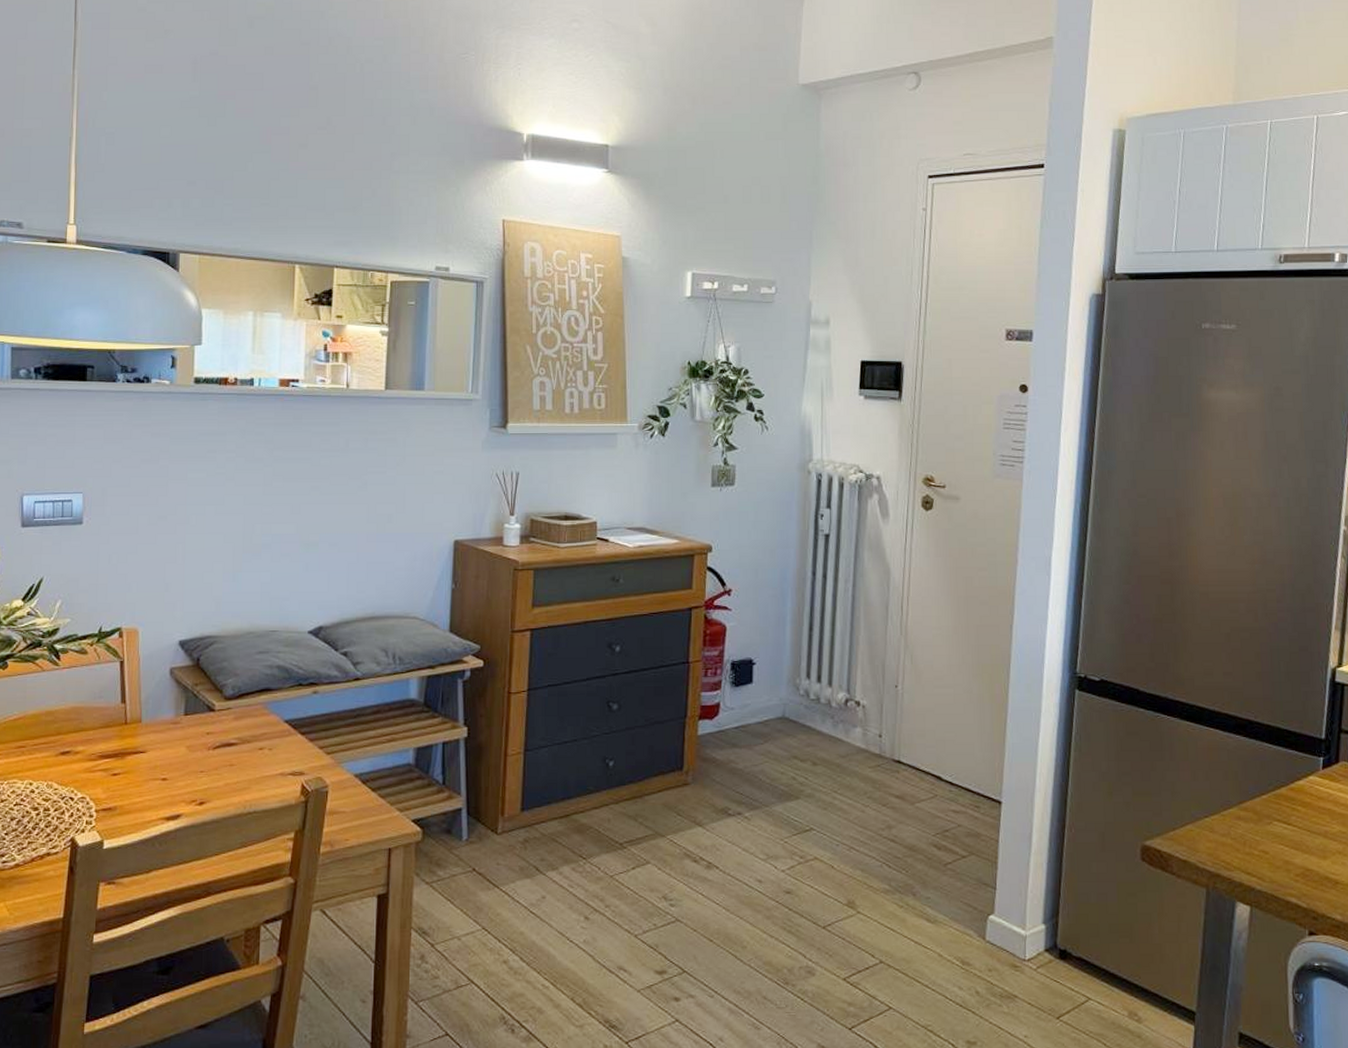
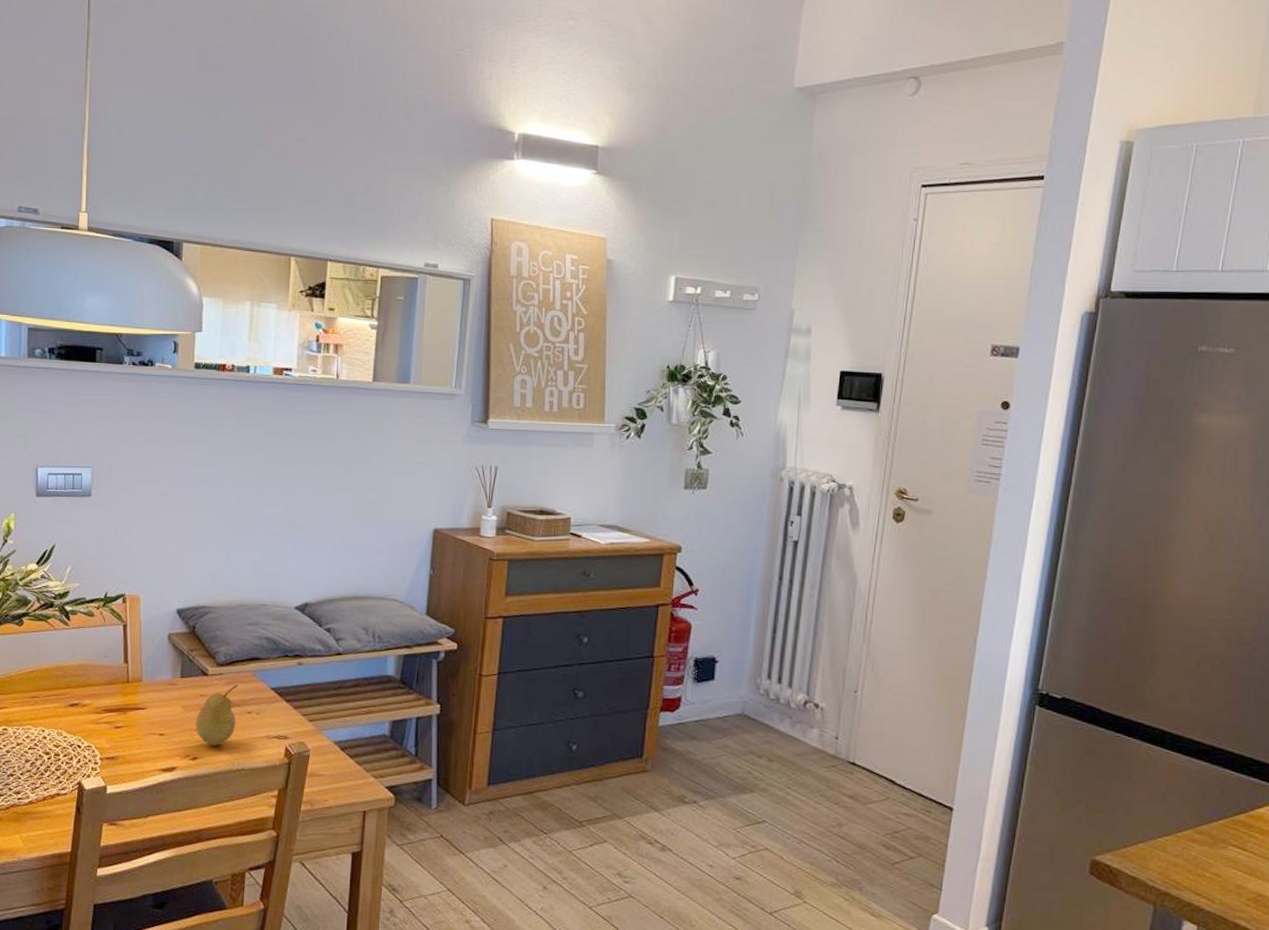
fruit: none [202,719,248,787] -> present [195,684,238,746]

